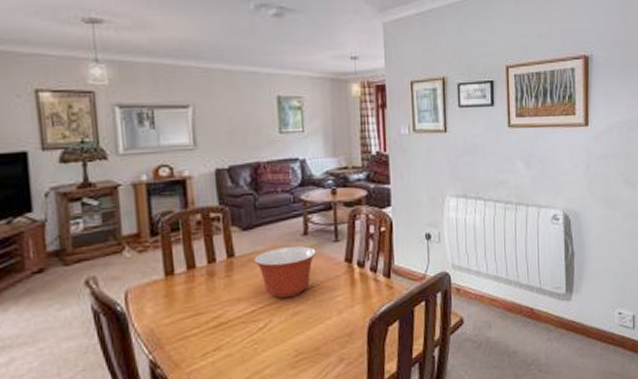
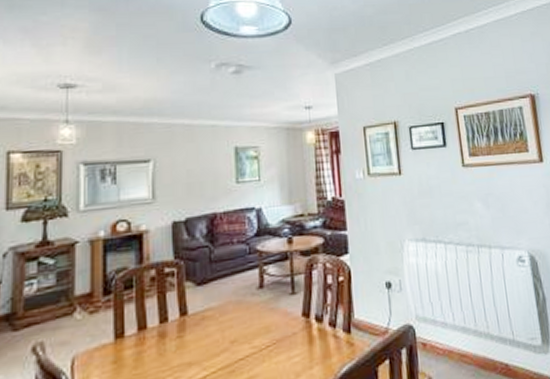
mixing bowl: present [253,246,316,299] -> none [206,300,272,361]

